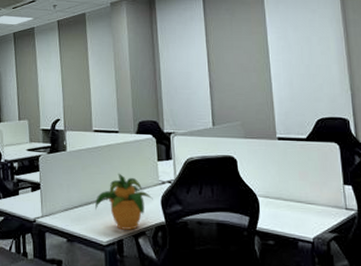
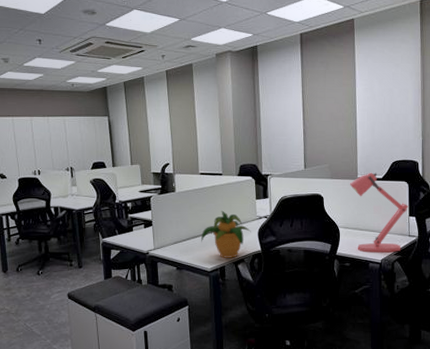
desk lamp: none [267,131,342,229] -> present [349,172,408,252]

